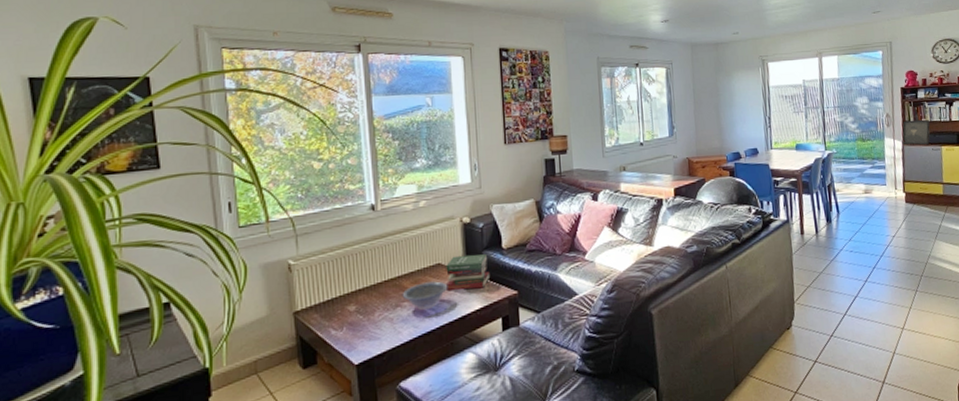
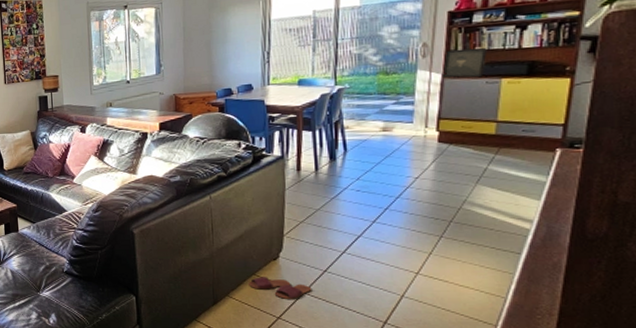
slippers: none [767,349,823,371] -> present [249,277,312,299]

